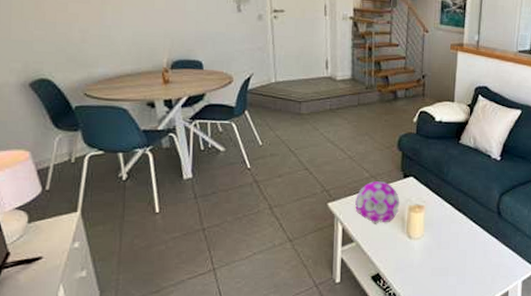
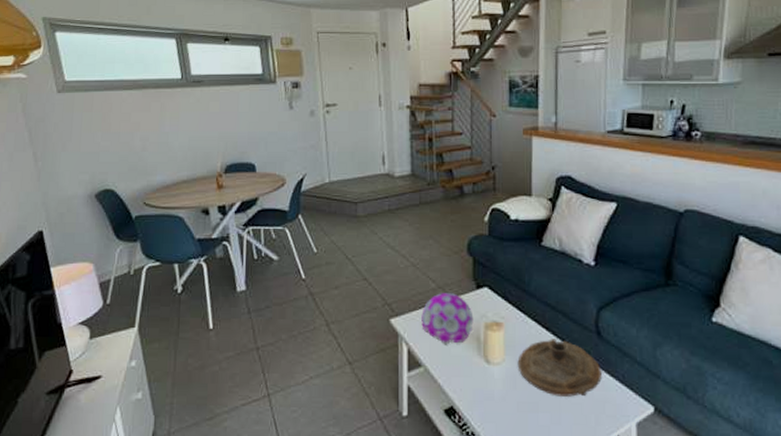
decorative bowl: none [434,218,499,263] -> present [517,339,602,397]

